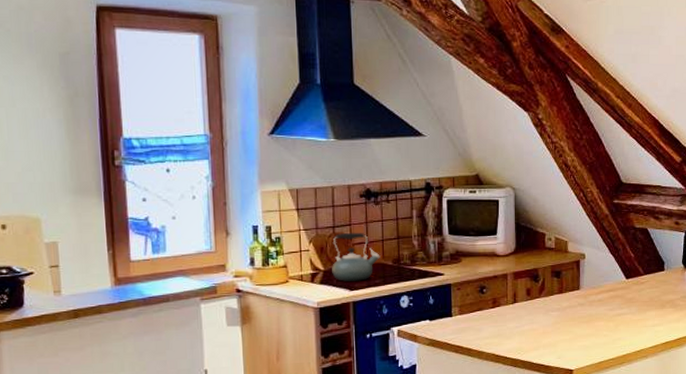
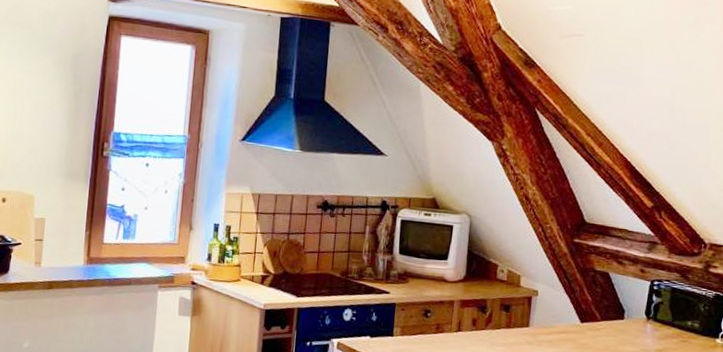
kettle: present [332,232,380,282] -> none [281,240,330,289]

